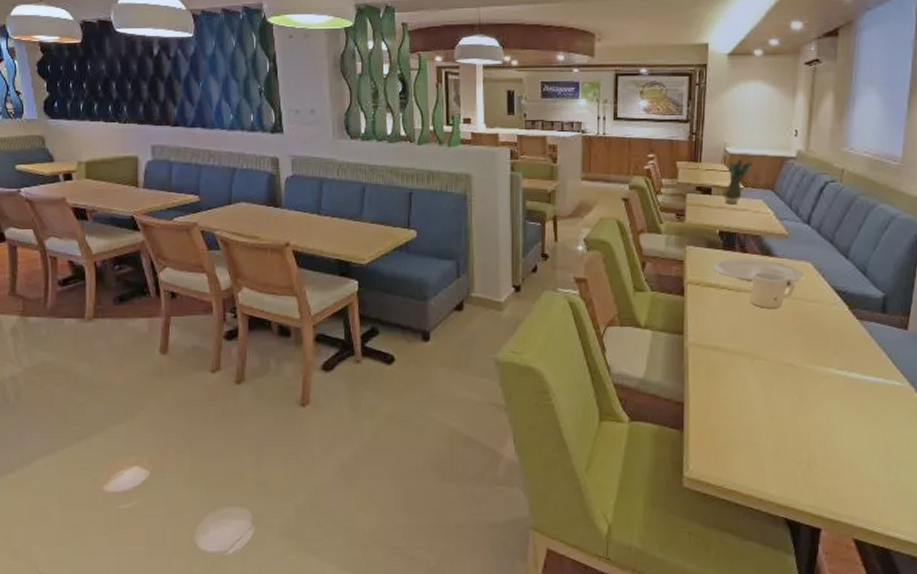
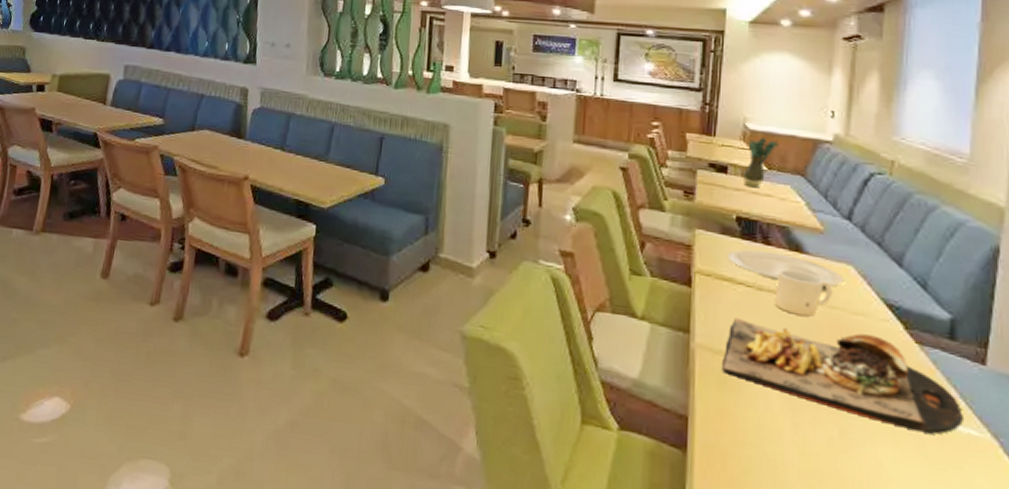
food tray: none [710,316,890,389] -> present [722,317,963,435]

